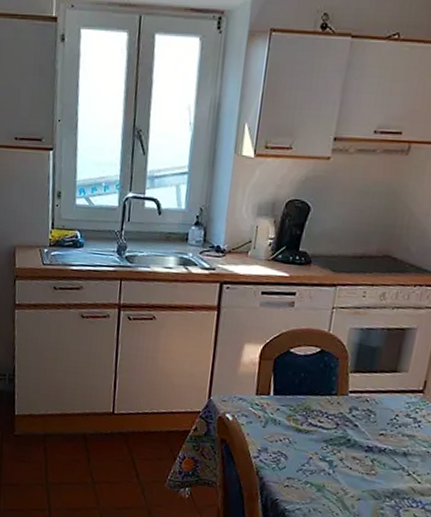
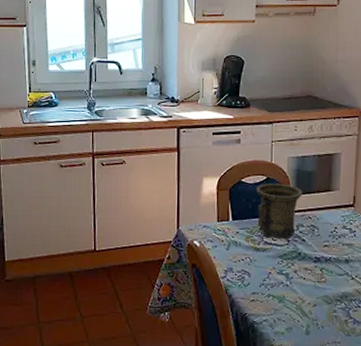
mug: none [303,356,363,424] -> present [257,183,303,240]

